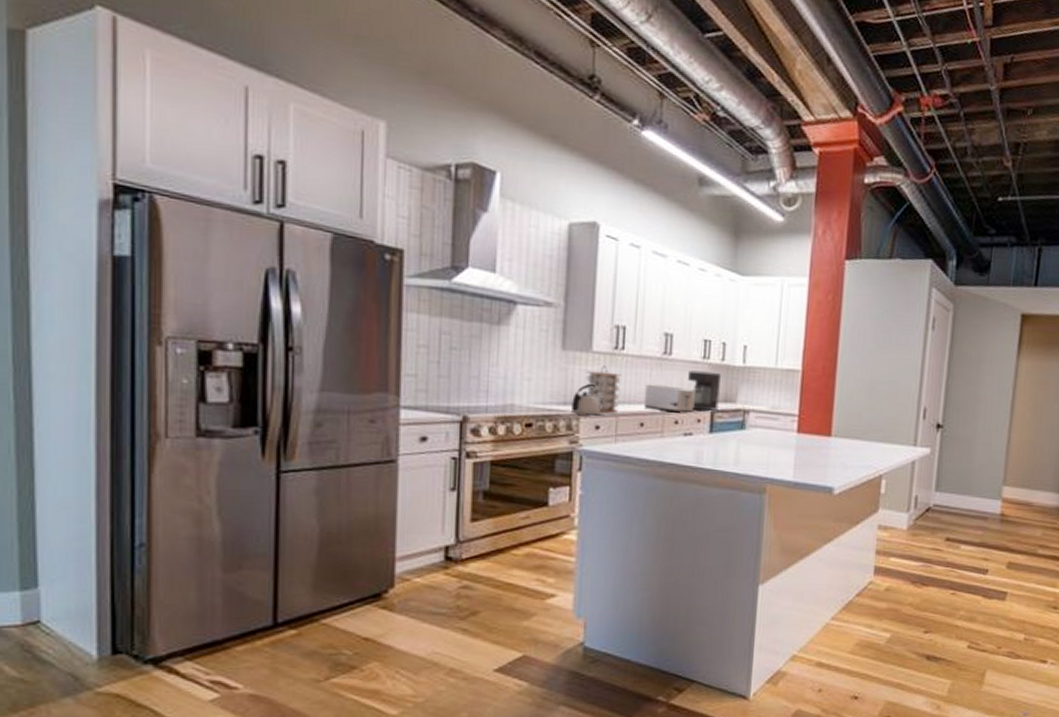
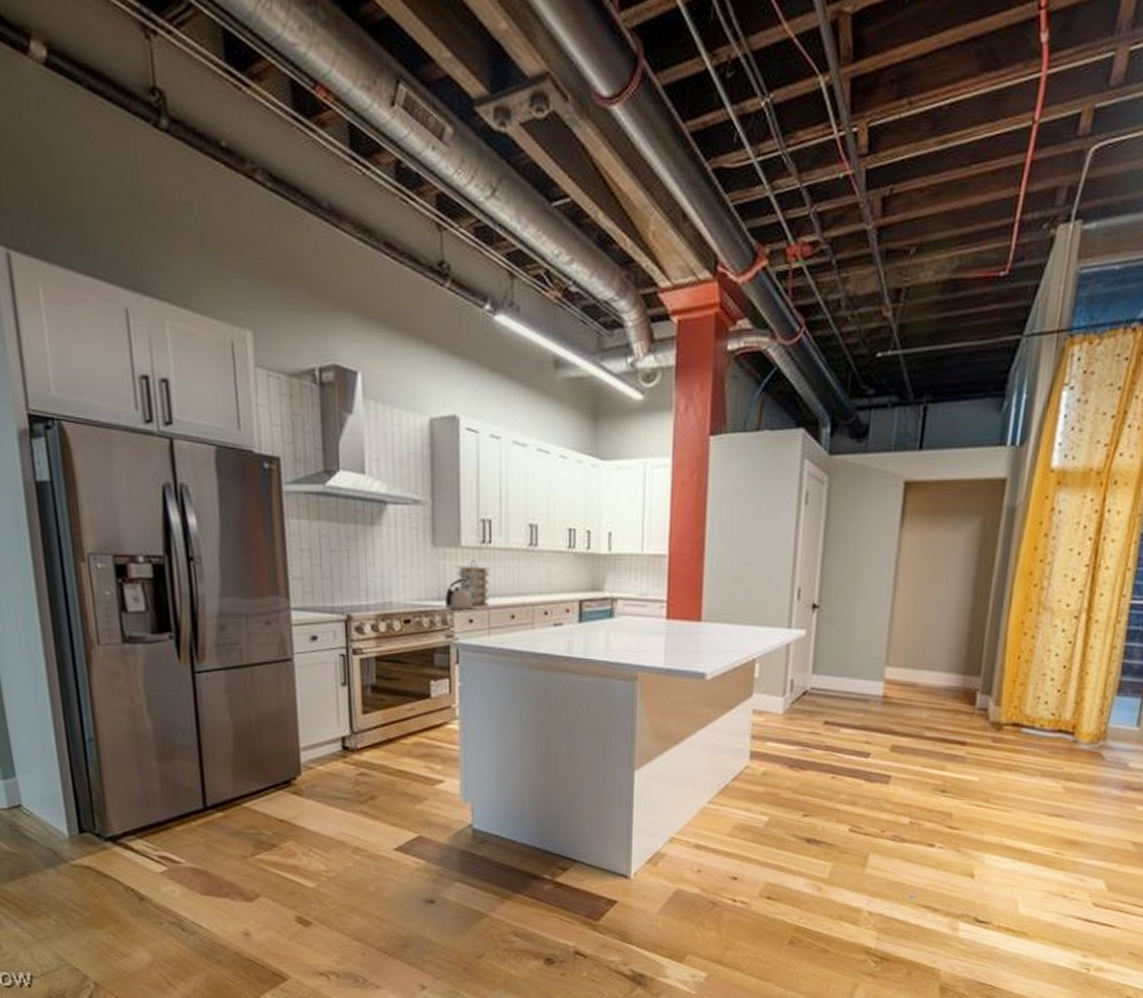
toaster: present [643,384,695,414] -> none [513,576,563,604]
coffee maker: present [688,370,721,411] -> none [555,560,588,601]

